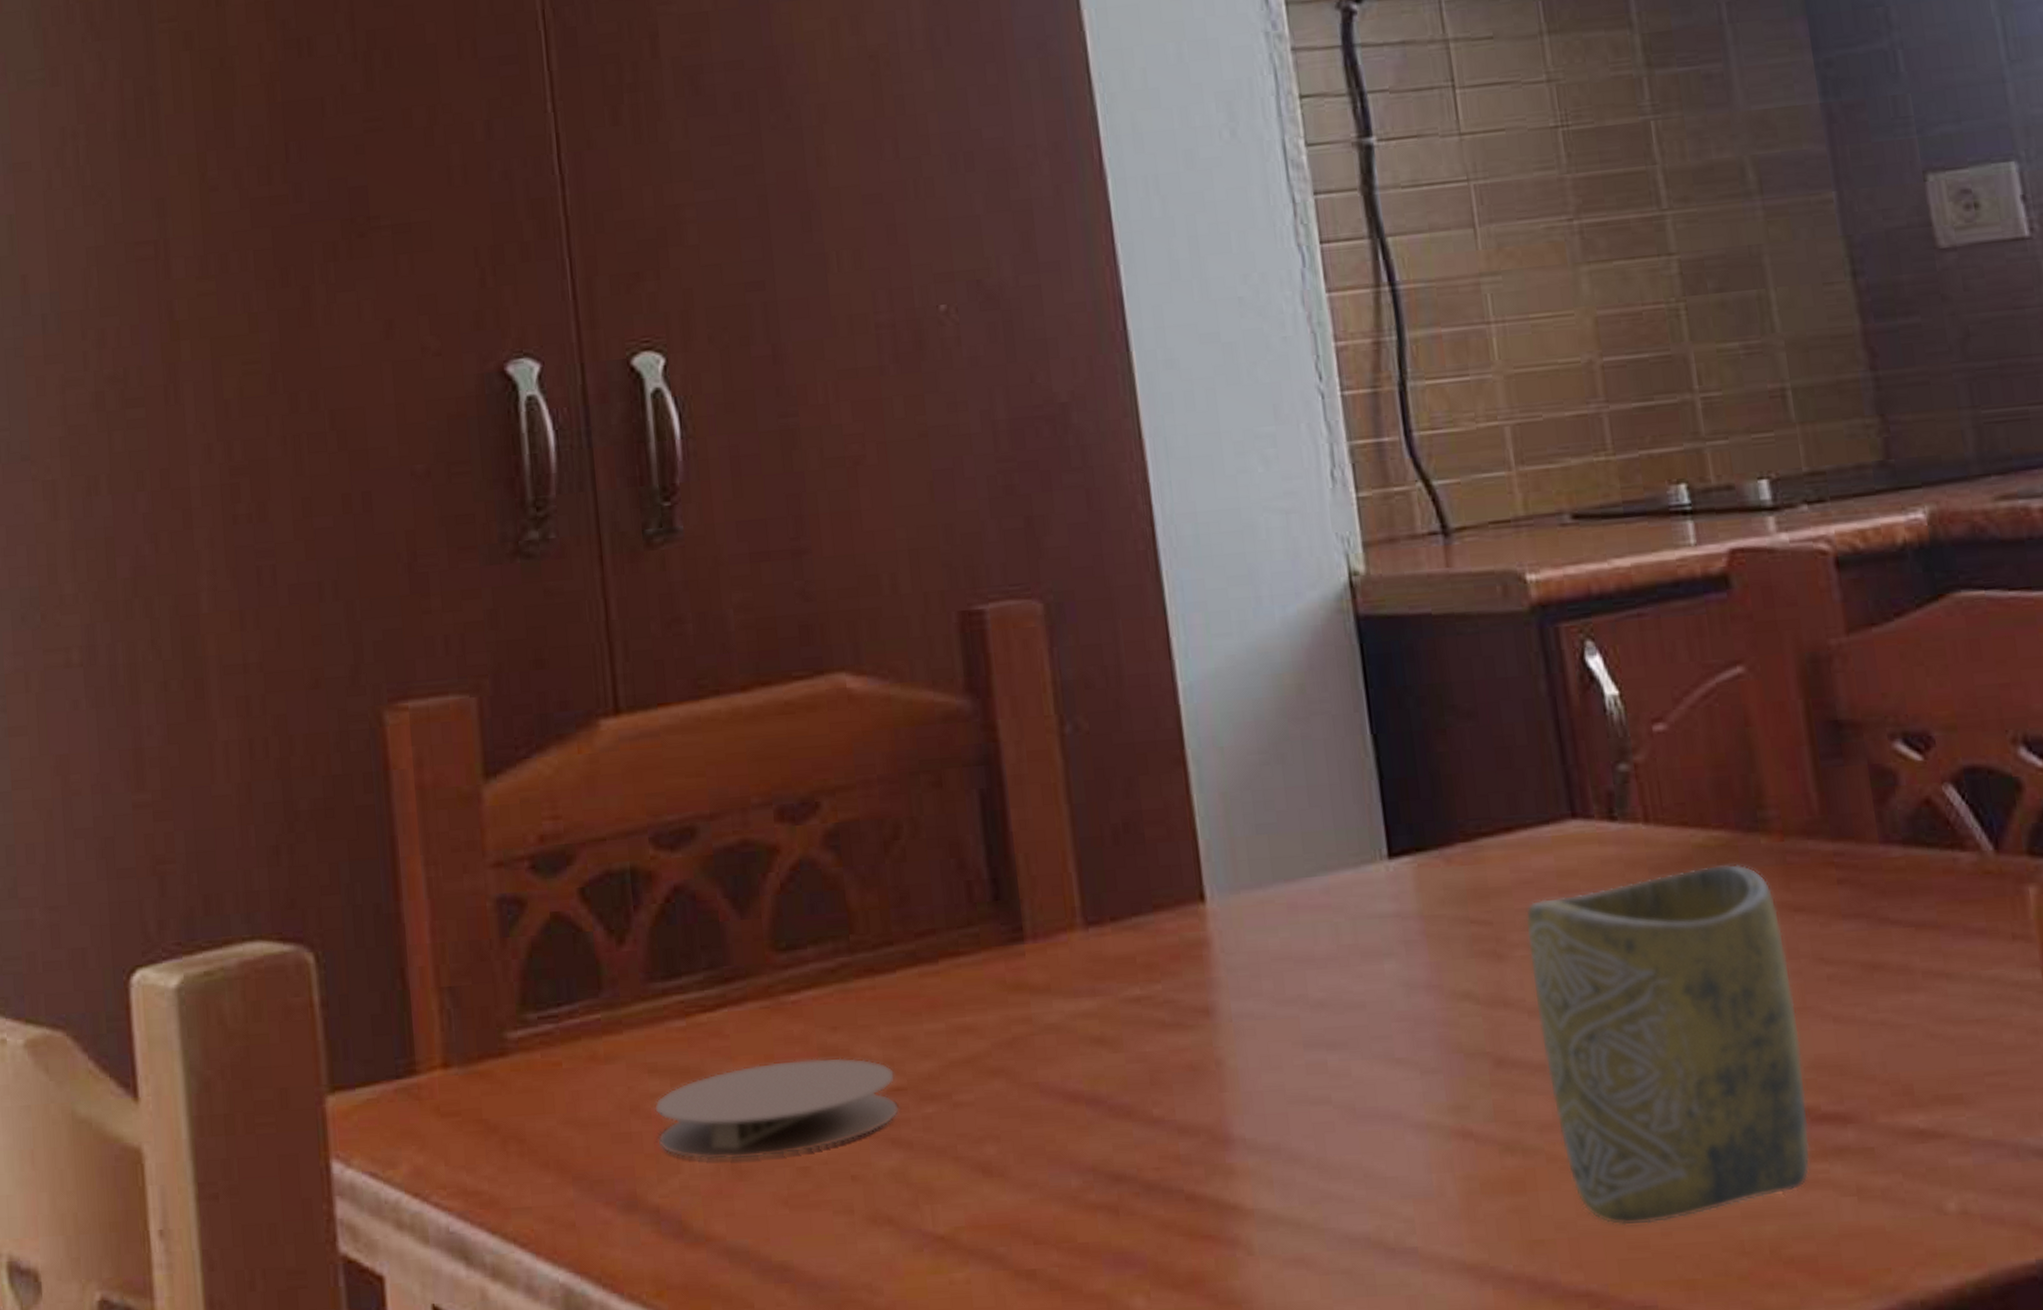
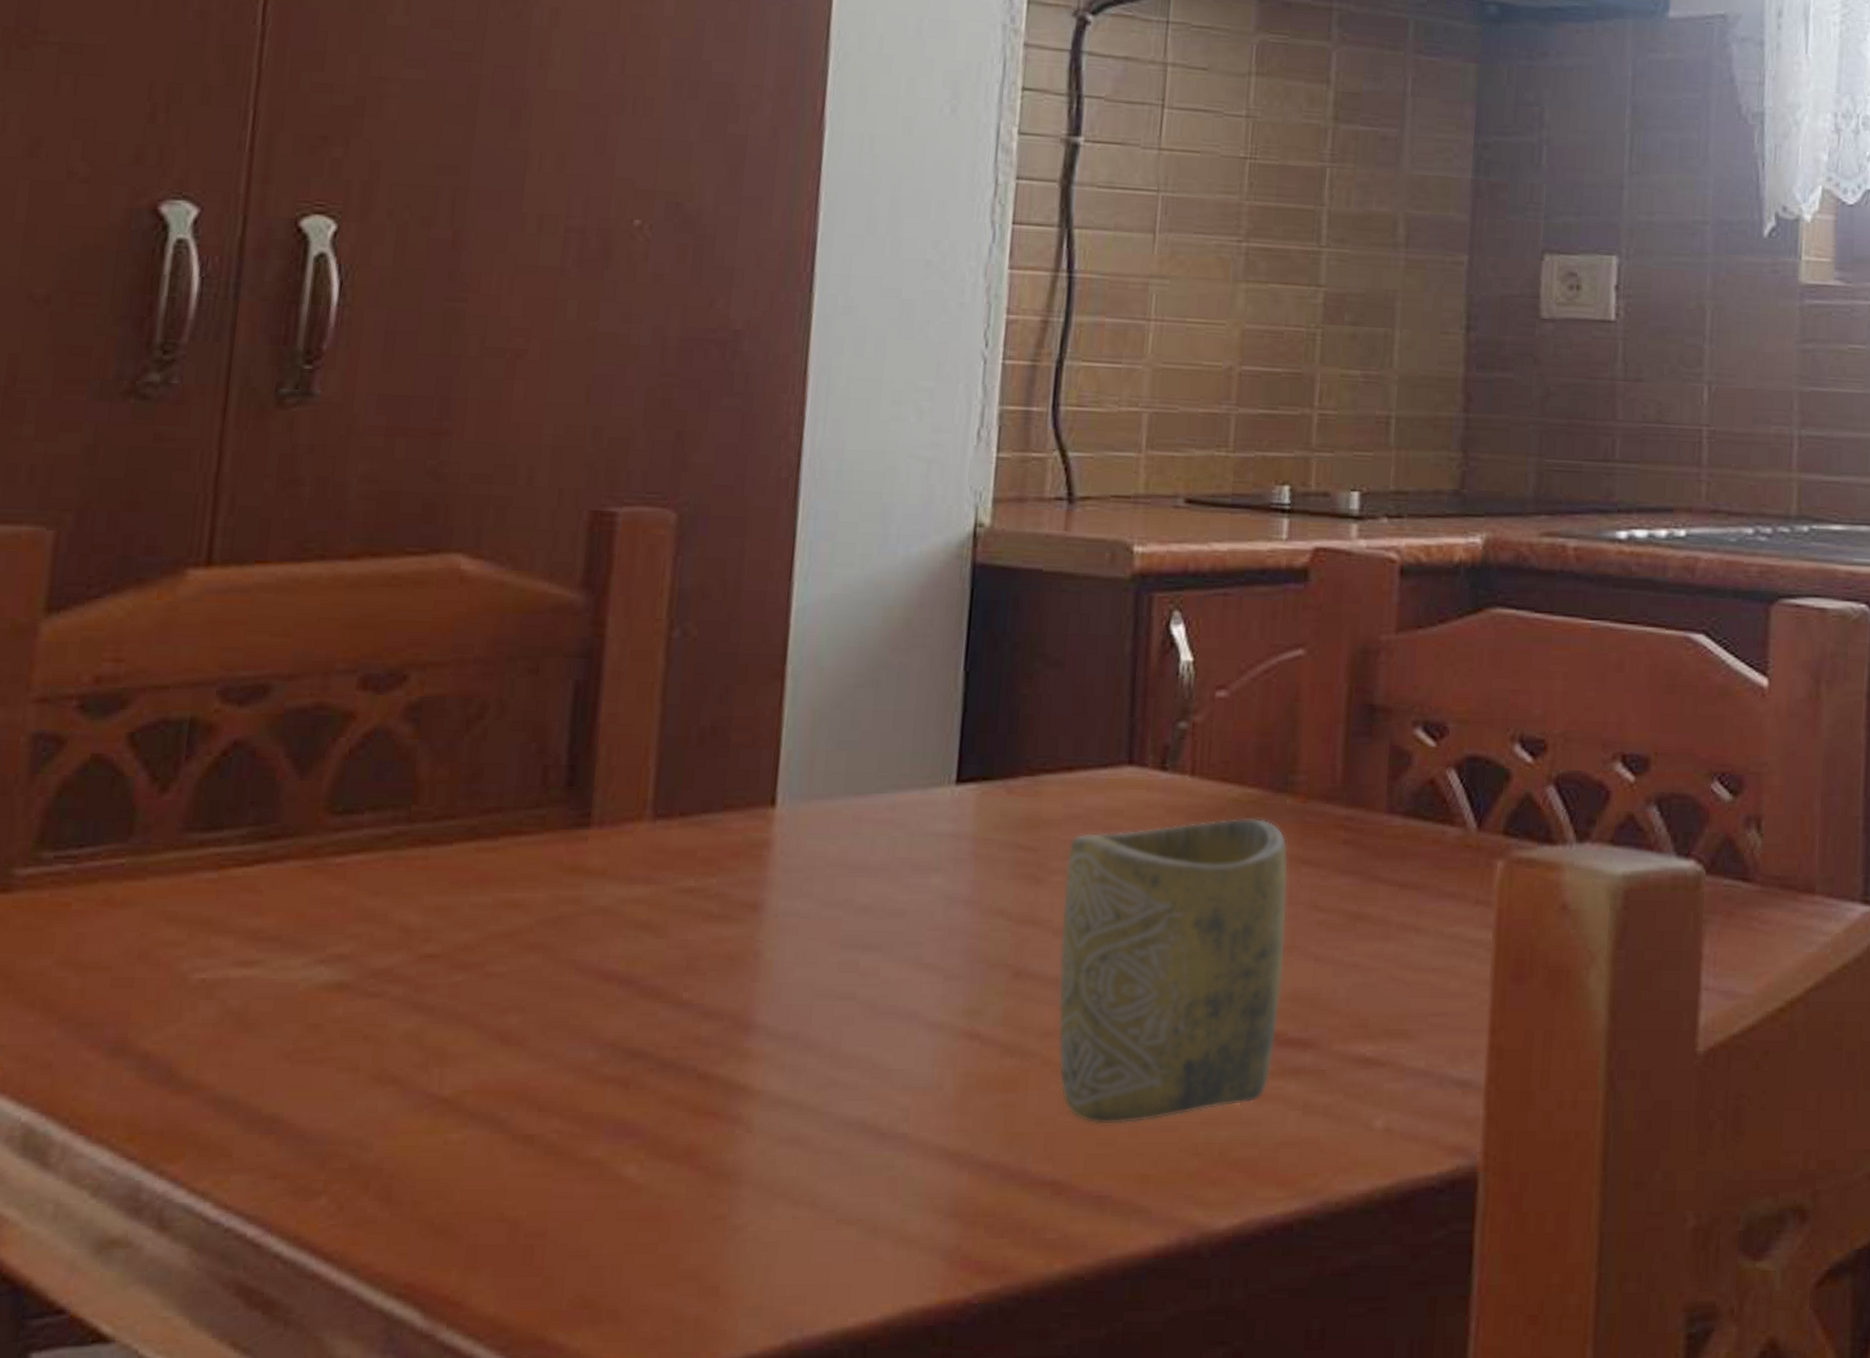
coaster: present [655,1057,899,1161] -> none [162,919,431,1013]

